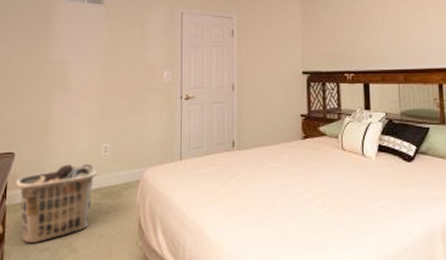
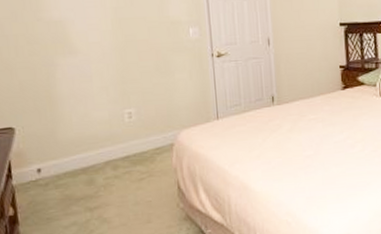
clothes hamper: present [15,163,98,244] -> none [21,131,124,222]

